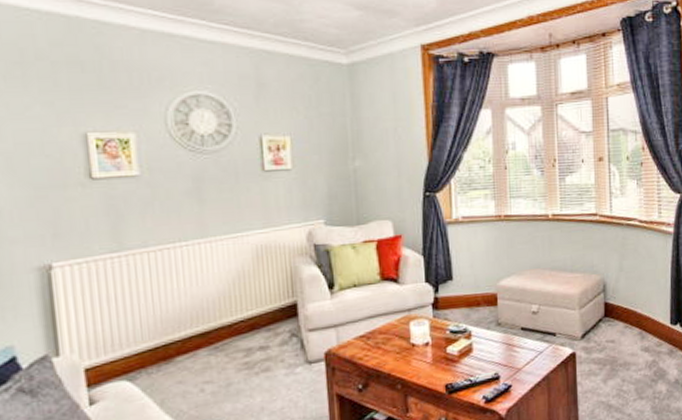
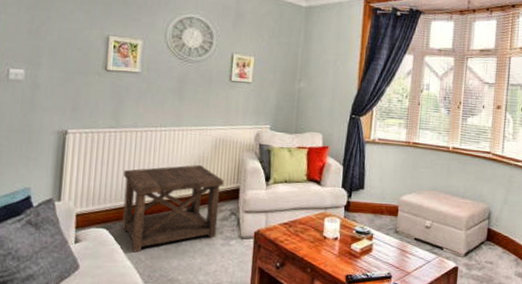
side table: none [140,281,277,404] -> present [122,164,225,253]

